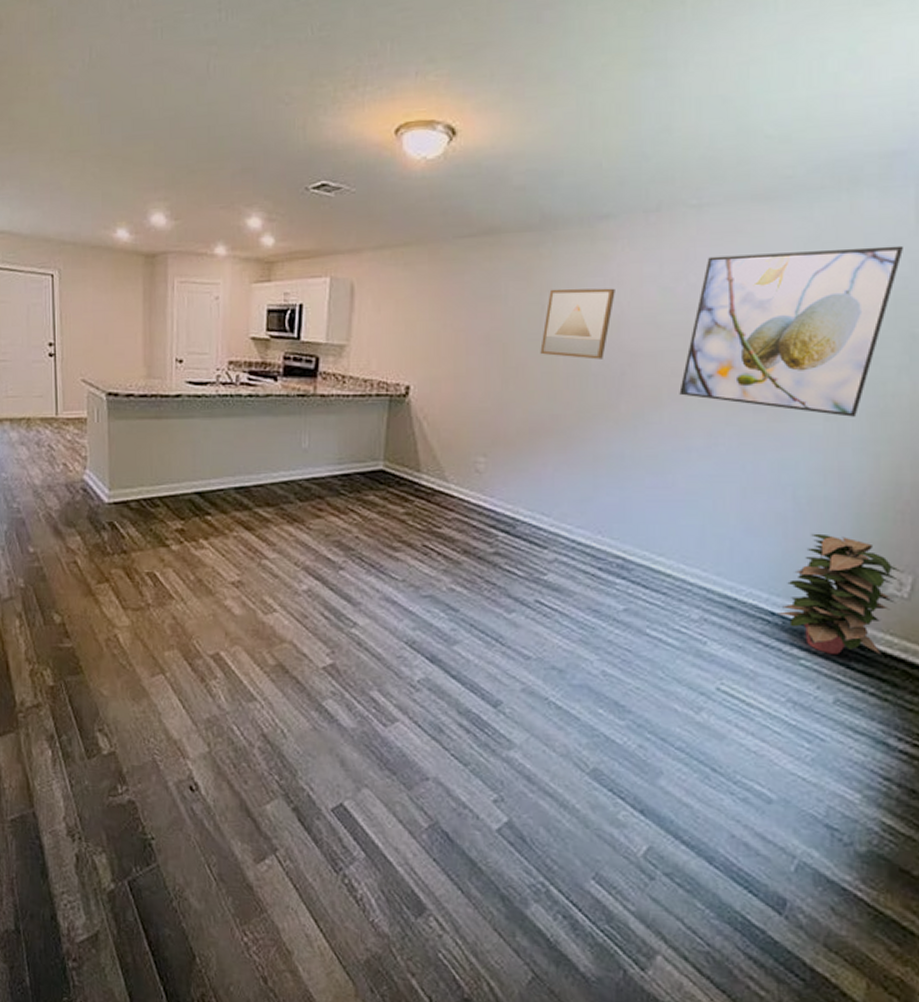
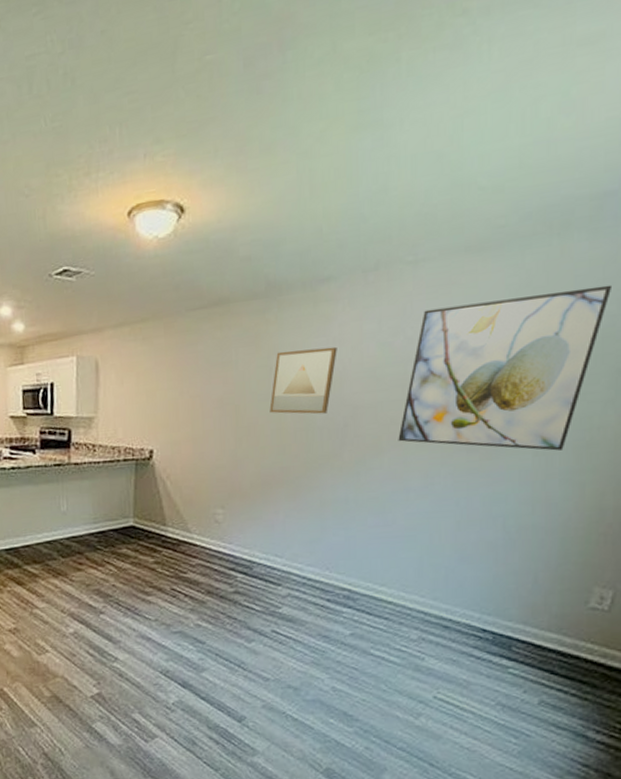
decorative plant: present [777,533,904,655] -> none [488,557,605,662]

